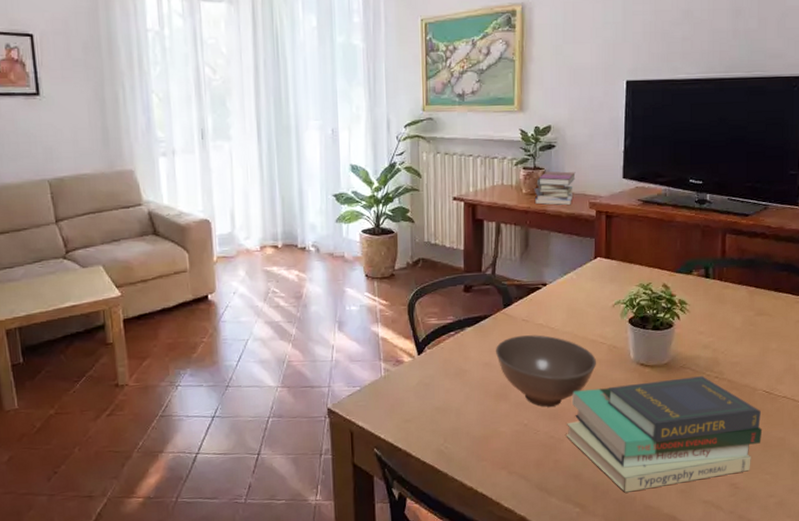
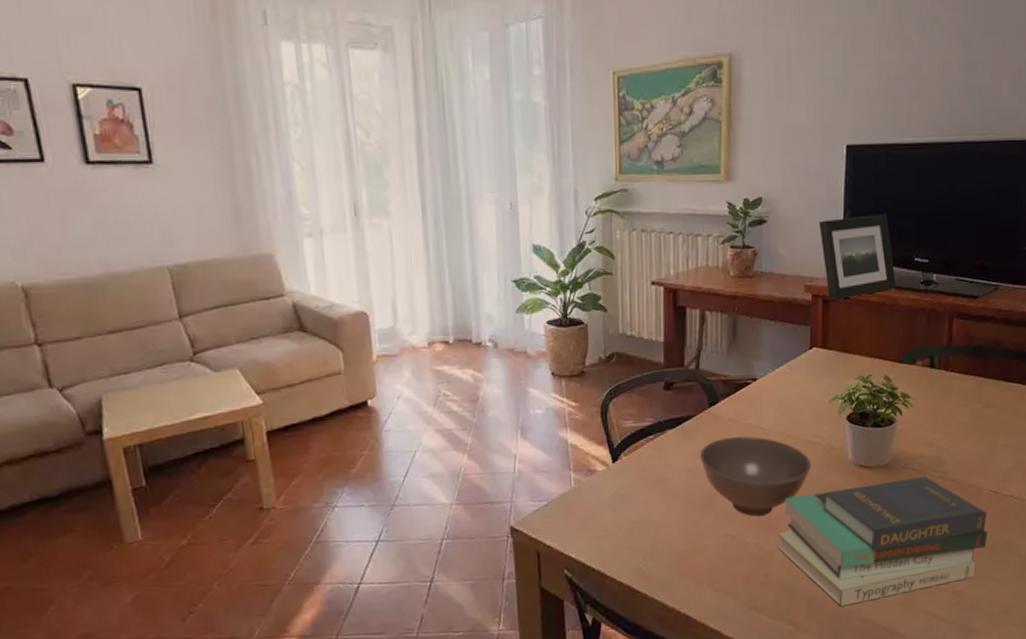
books: present [534,171,576,206] -> none [743,249,790,289]
picture frame: none [602,141,674,216] -> present [819,214,897,300]

